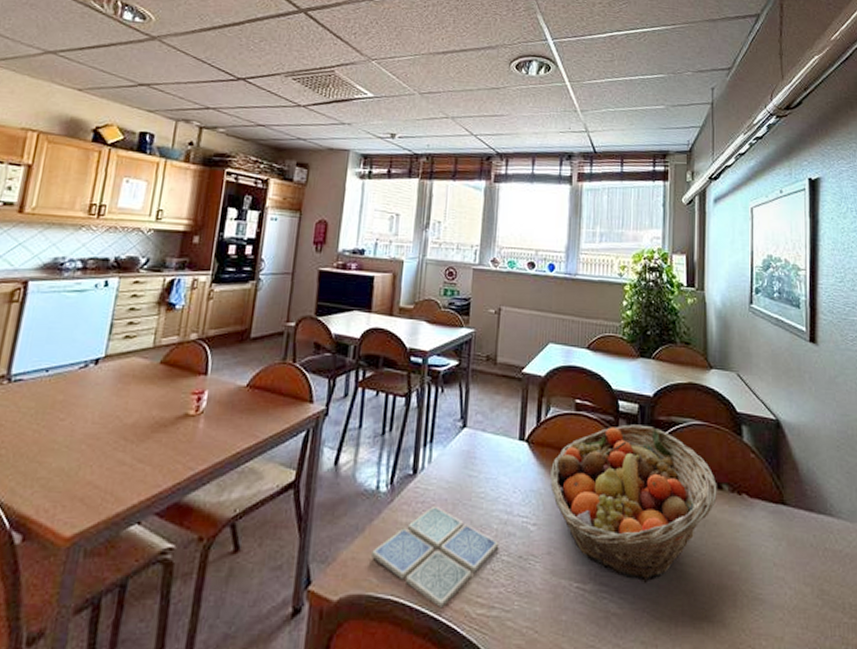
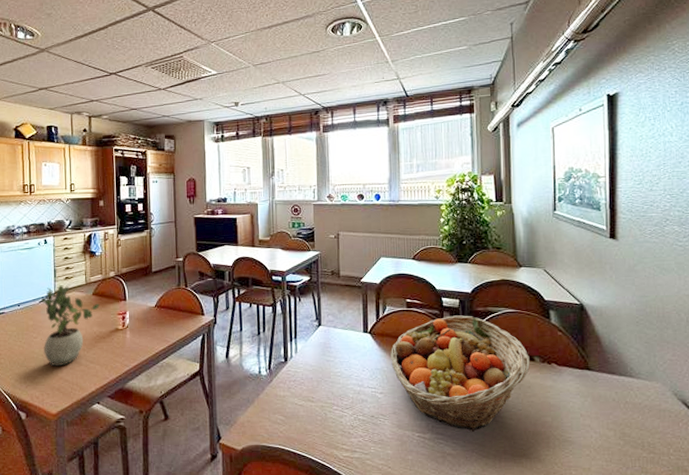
potted plant: none [70,346,168,465] -> present [39,285,100,367]
drink coaster: present [372,505,500,609] -> none [261,383,356,453]

